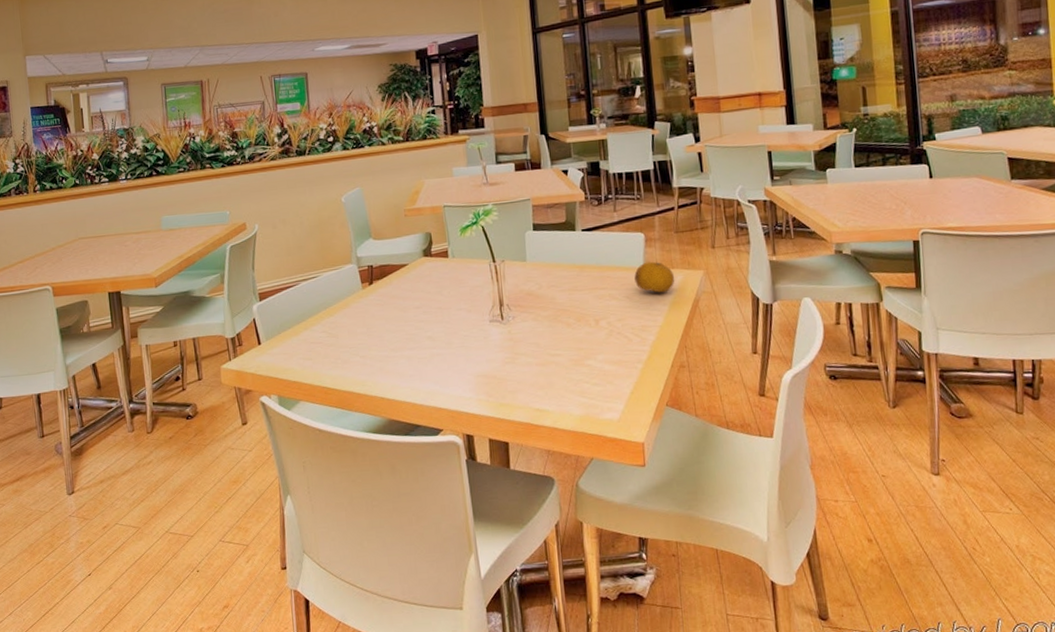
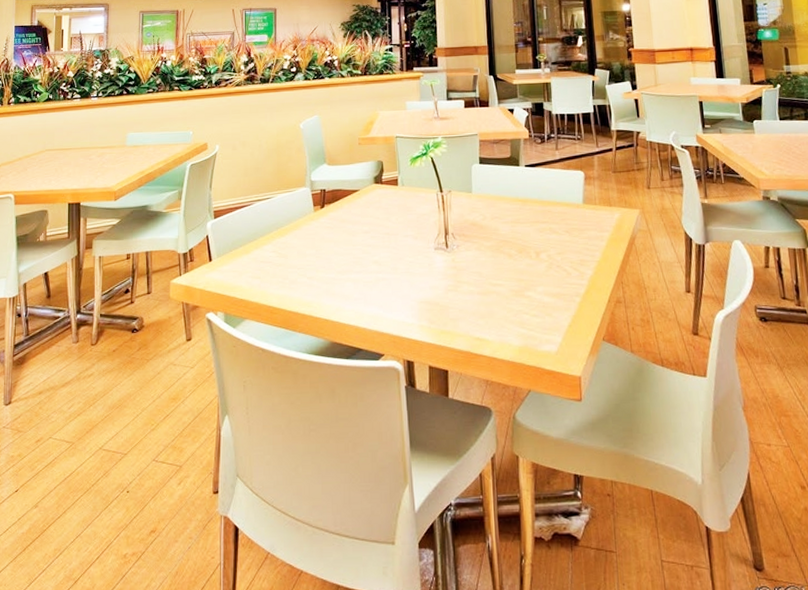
fruit: present [634,261,675,293] -> none [574,198,613,229]

